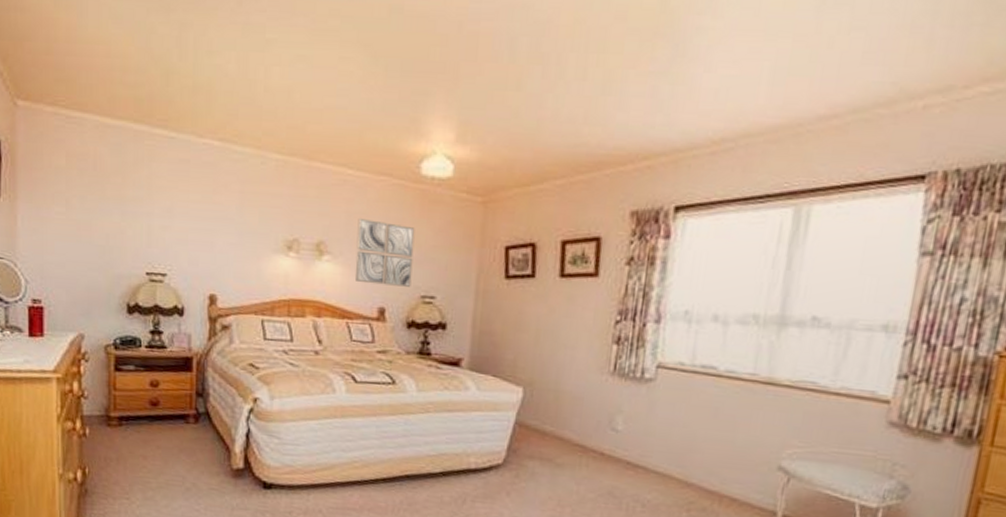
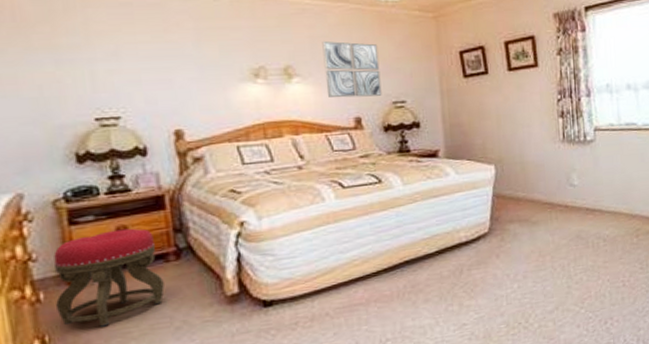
stool: none [97,383,182,472] -> present [53,228,165,327]

